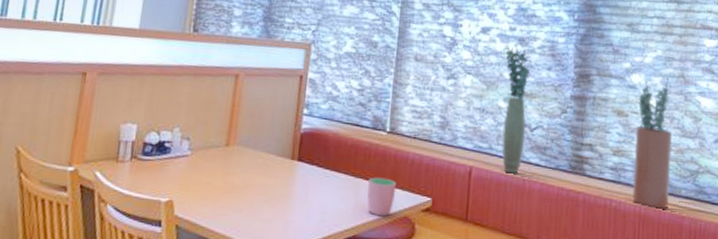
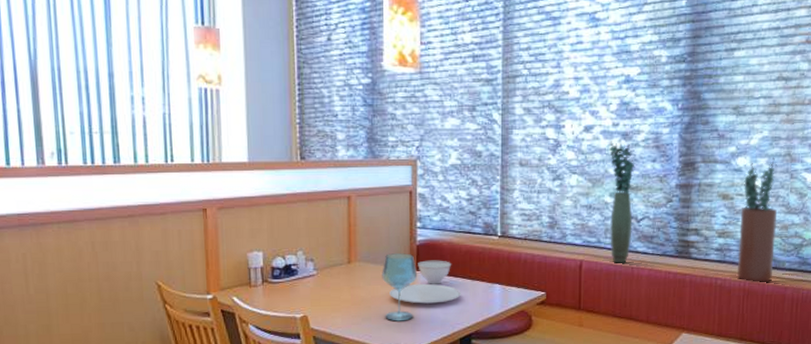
wine glass: none [257,139,298,217] -> present [382,253,418,321]
plate: none [265,175,342,200] -> present [389,283,461,304]
bowl: none [299,150,336,178] -> present [418,260,452,284]
cup: present [367,177,397,216] -> none [485,278,512,312]

